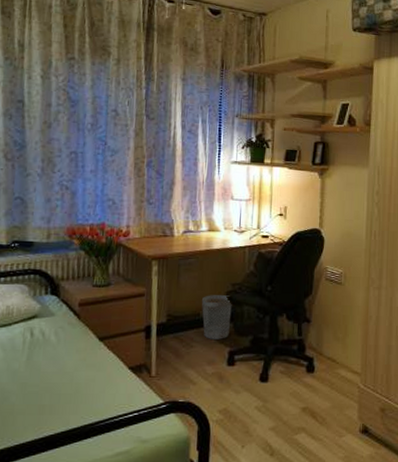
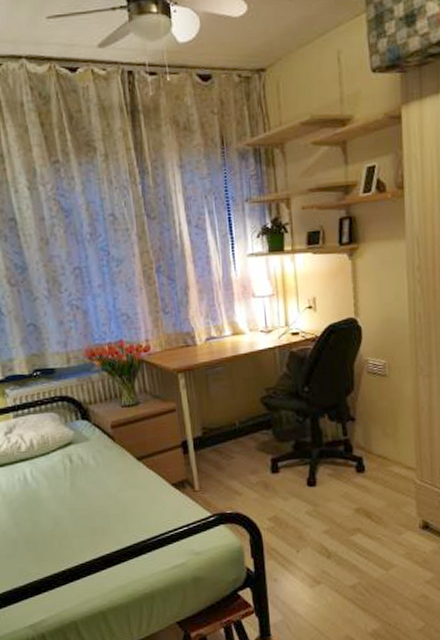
wastebasket: present [201,294,232,340] -> none [235,401,269,449]

